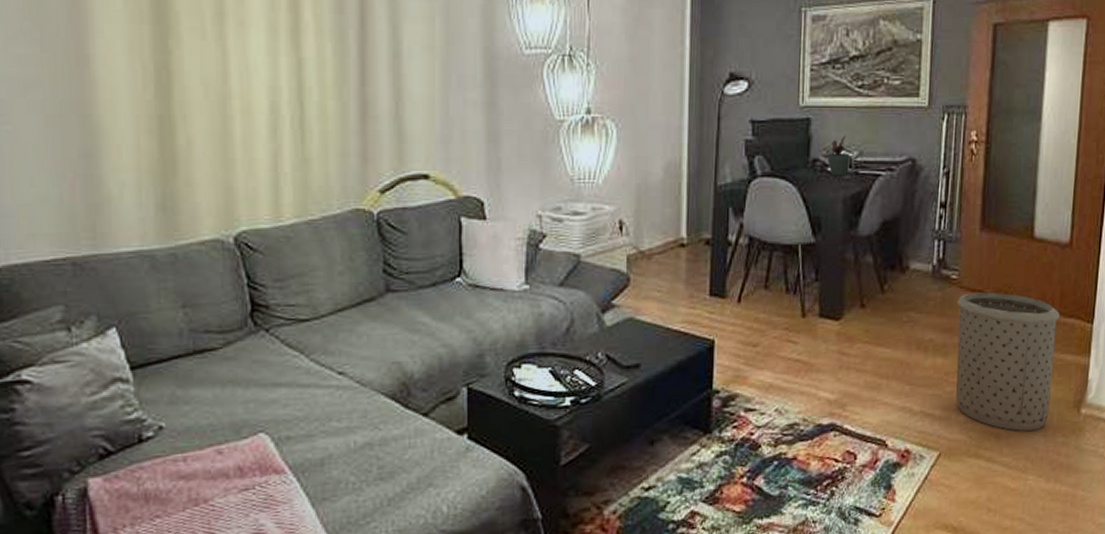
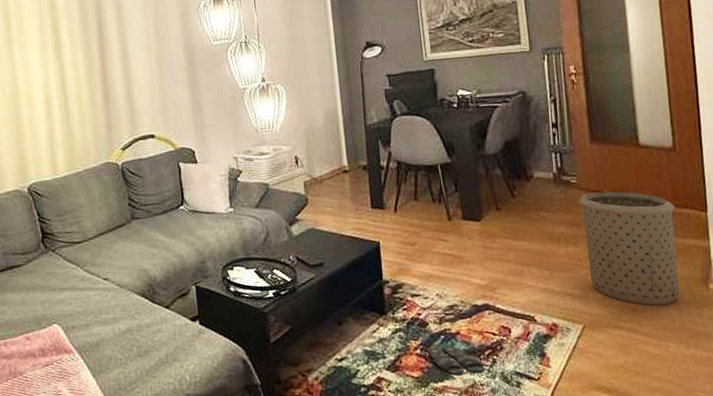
slippers: none [754,472,819,511] -> present [426,345,484,376]
potted plant: present [822,135,853,176] -> none [447,79,472,111]

